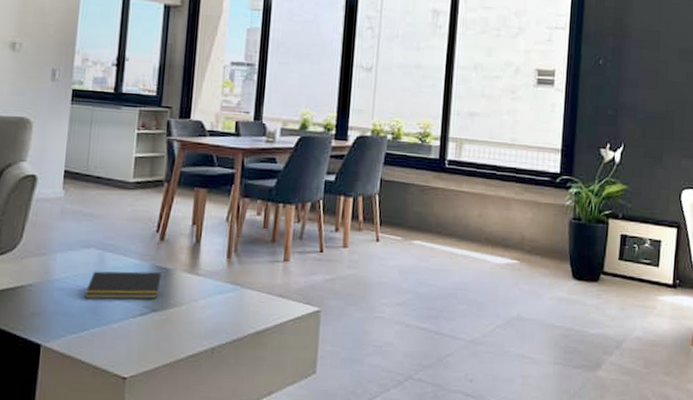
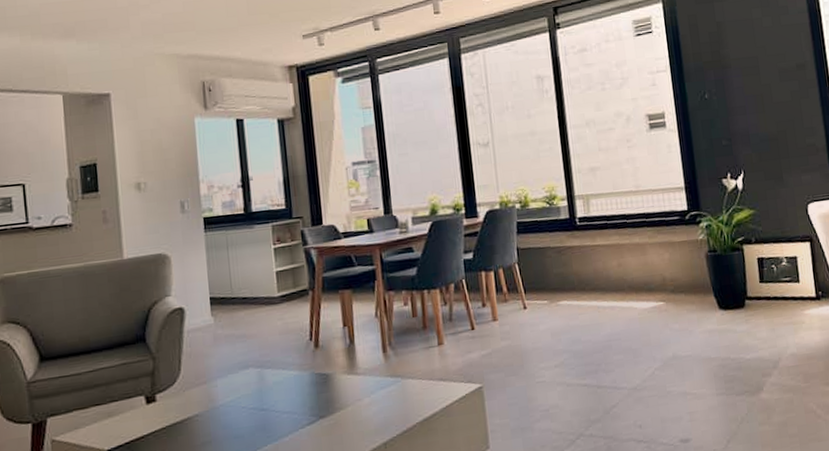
notepad: present [84,271,162,300] -> none [251,379,323,419]

